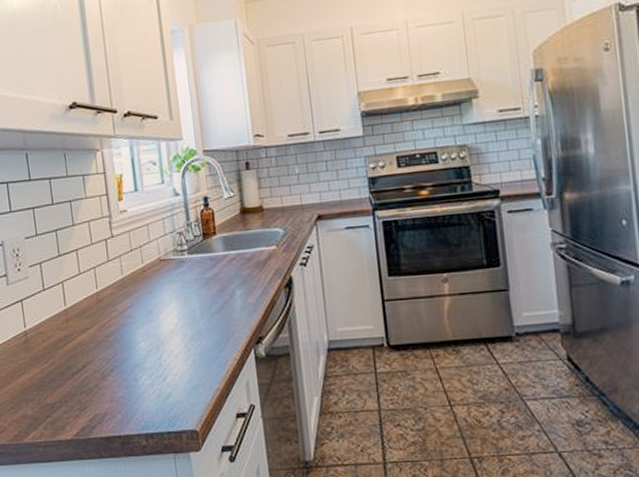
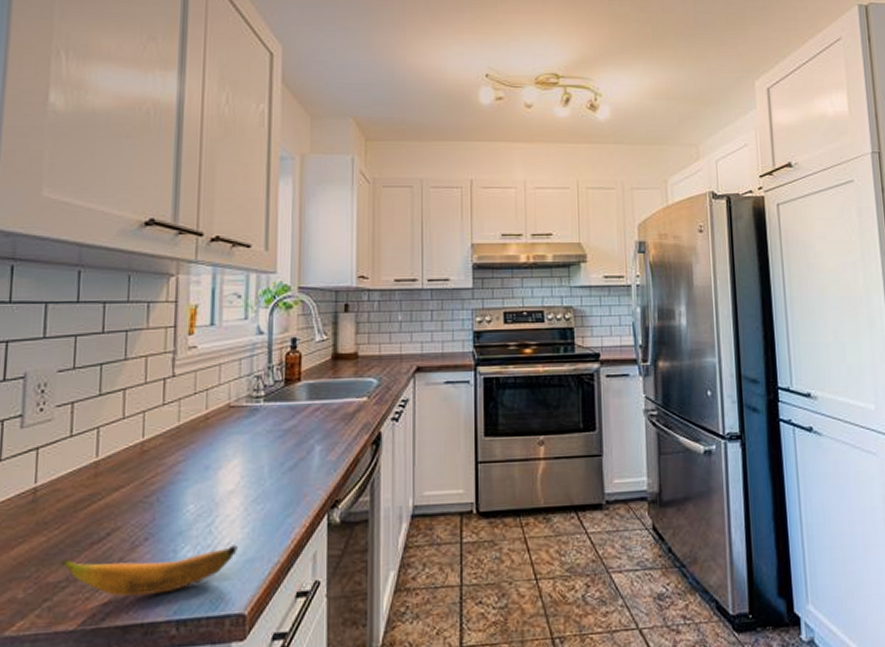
banana: none [54,375,184,416] -> present [61,545,238,597]

